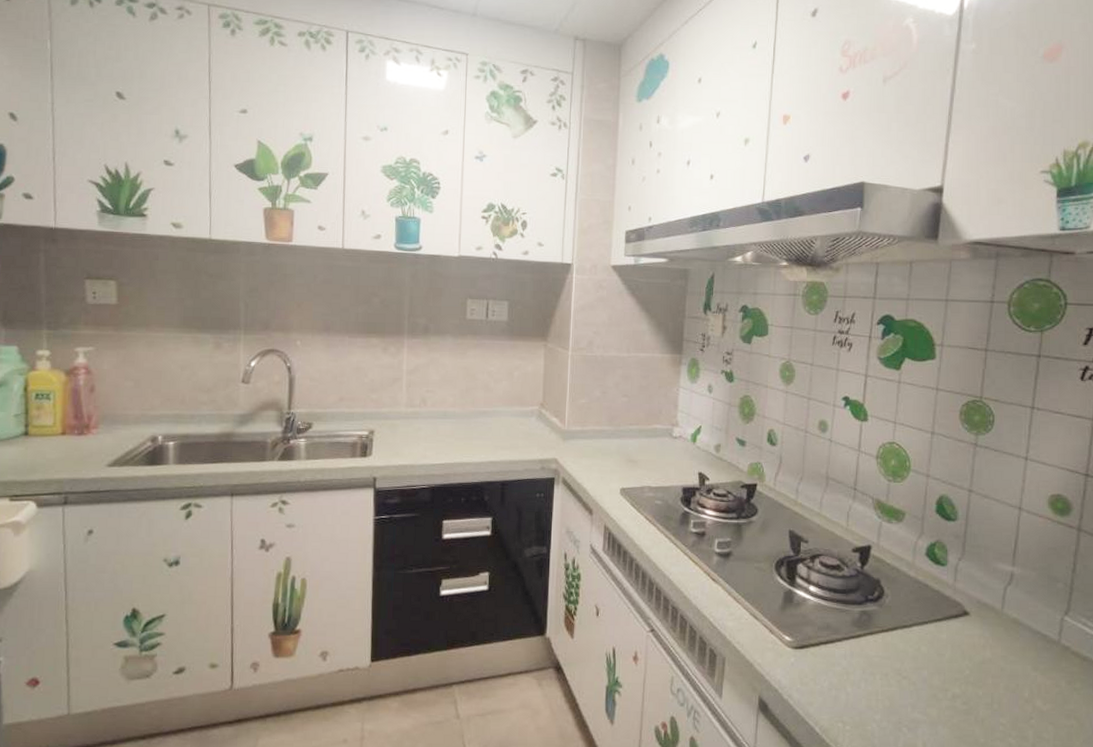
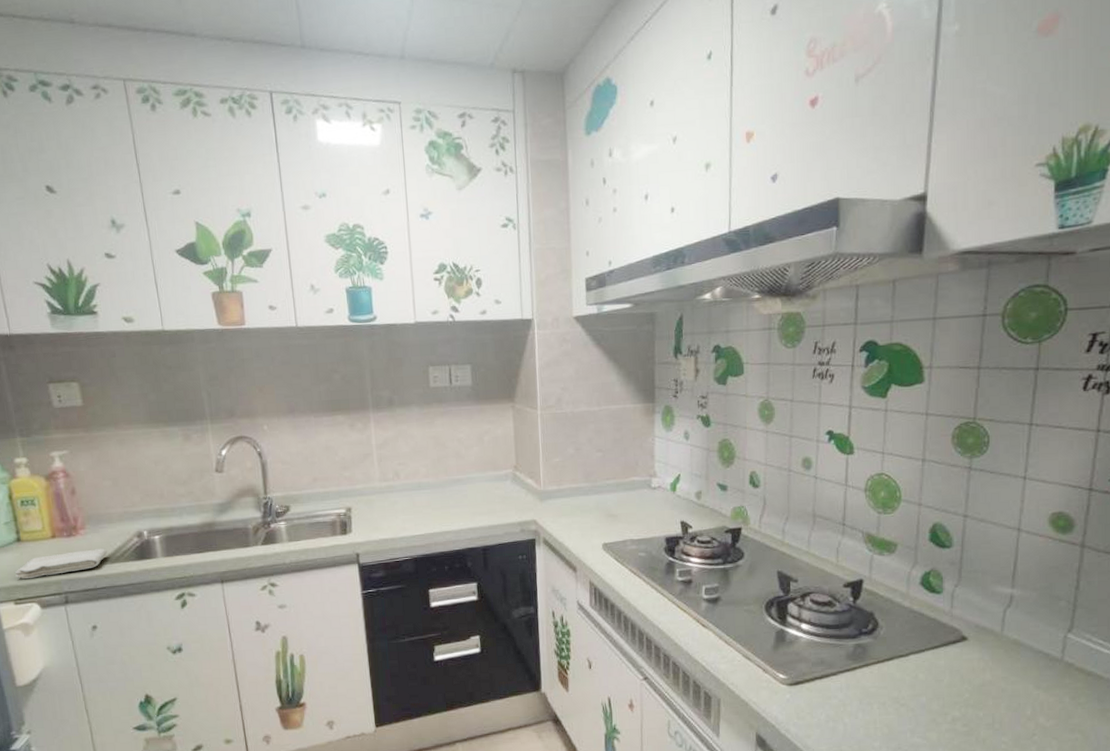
washcloth: none [16,450,117,475] -> present [15,548,107,579]

